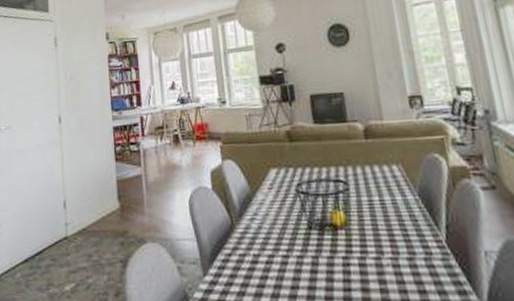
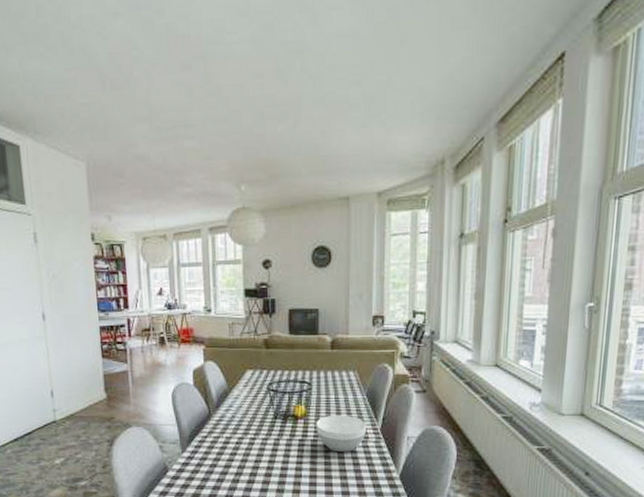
bowl: none [360,222,428,274] -> present [316,415,366,452]

